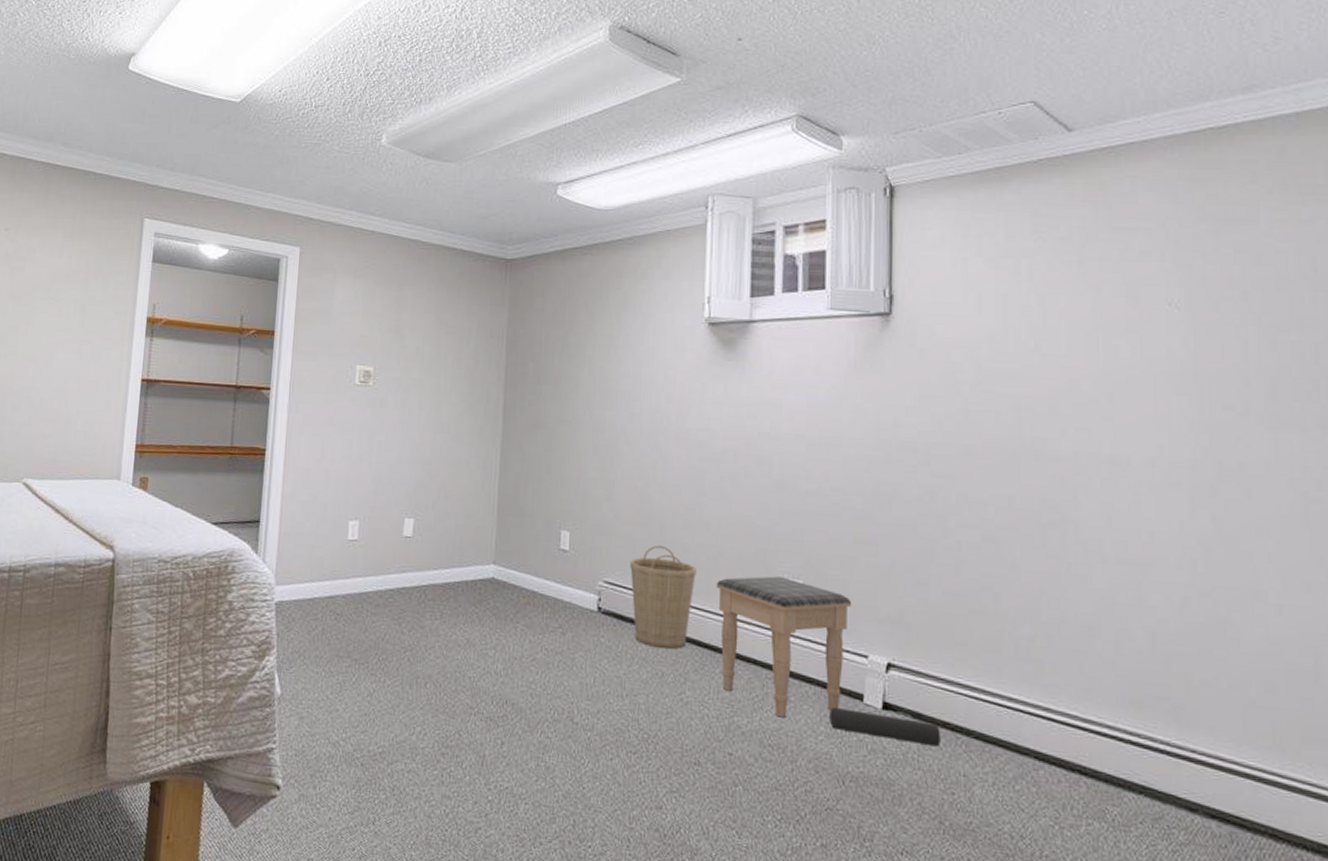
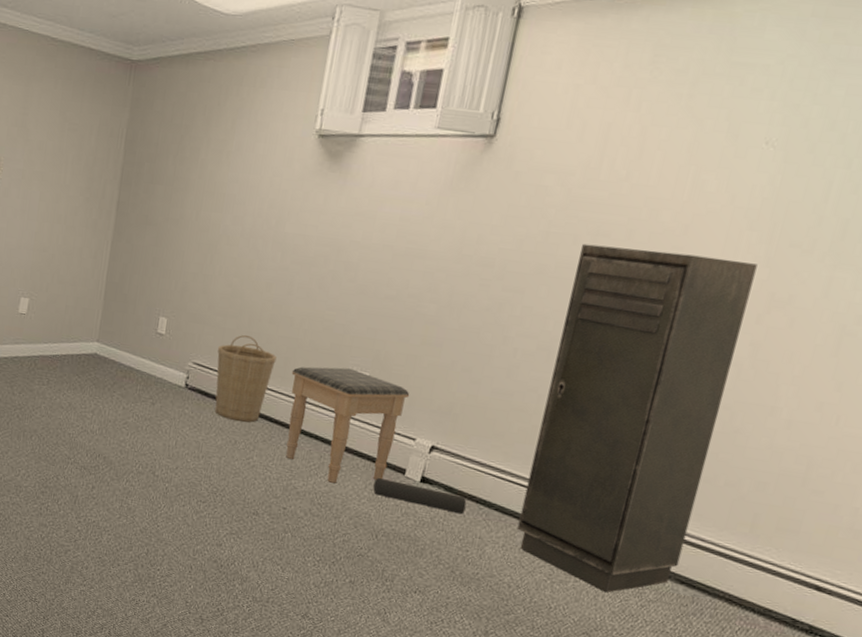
storage cabinet: none [1005,420,1203,837] -> present [517,243,758,593]

